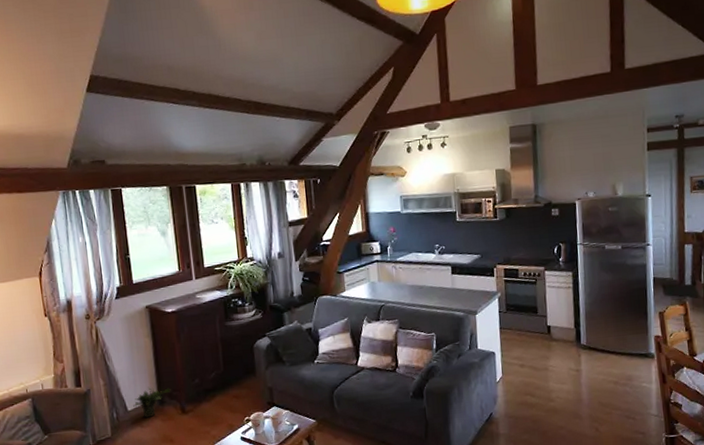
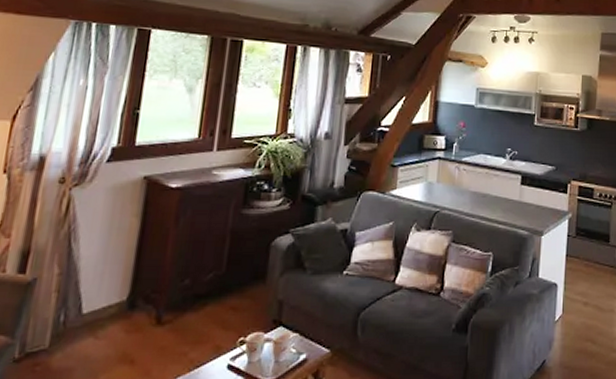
potted plant: present [133,386,171,419] -> none [91,283,149,327]

